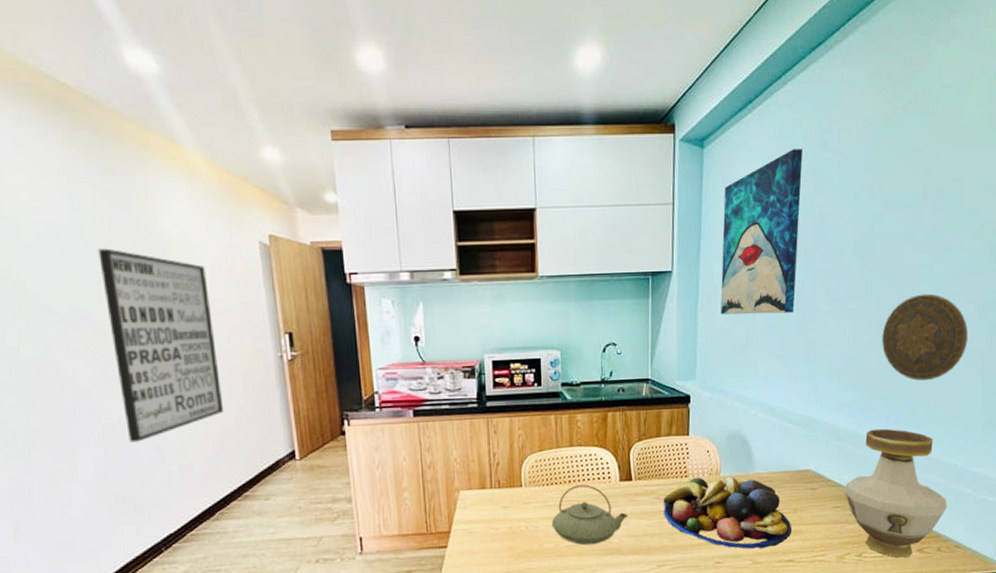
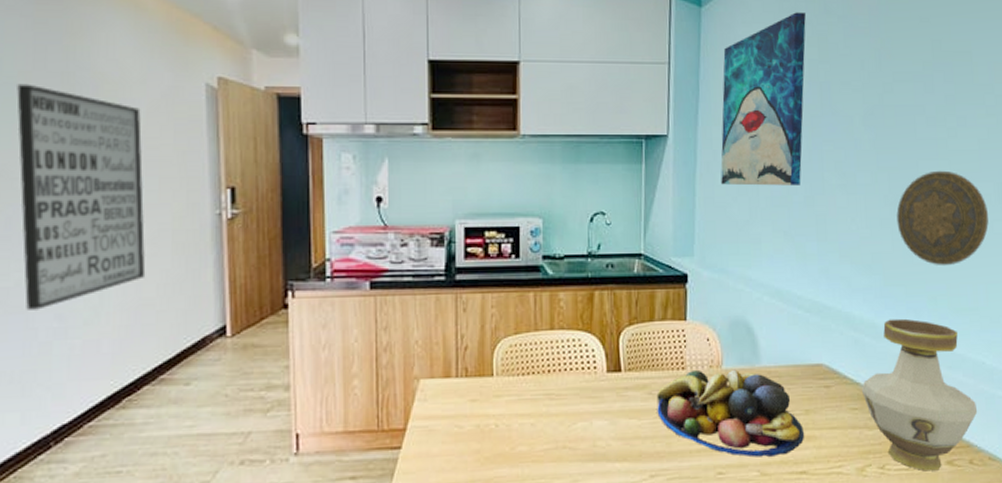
teapot: present [551,484,627,545] -> none [526,375,615,449]

